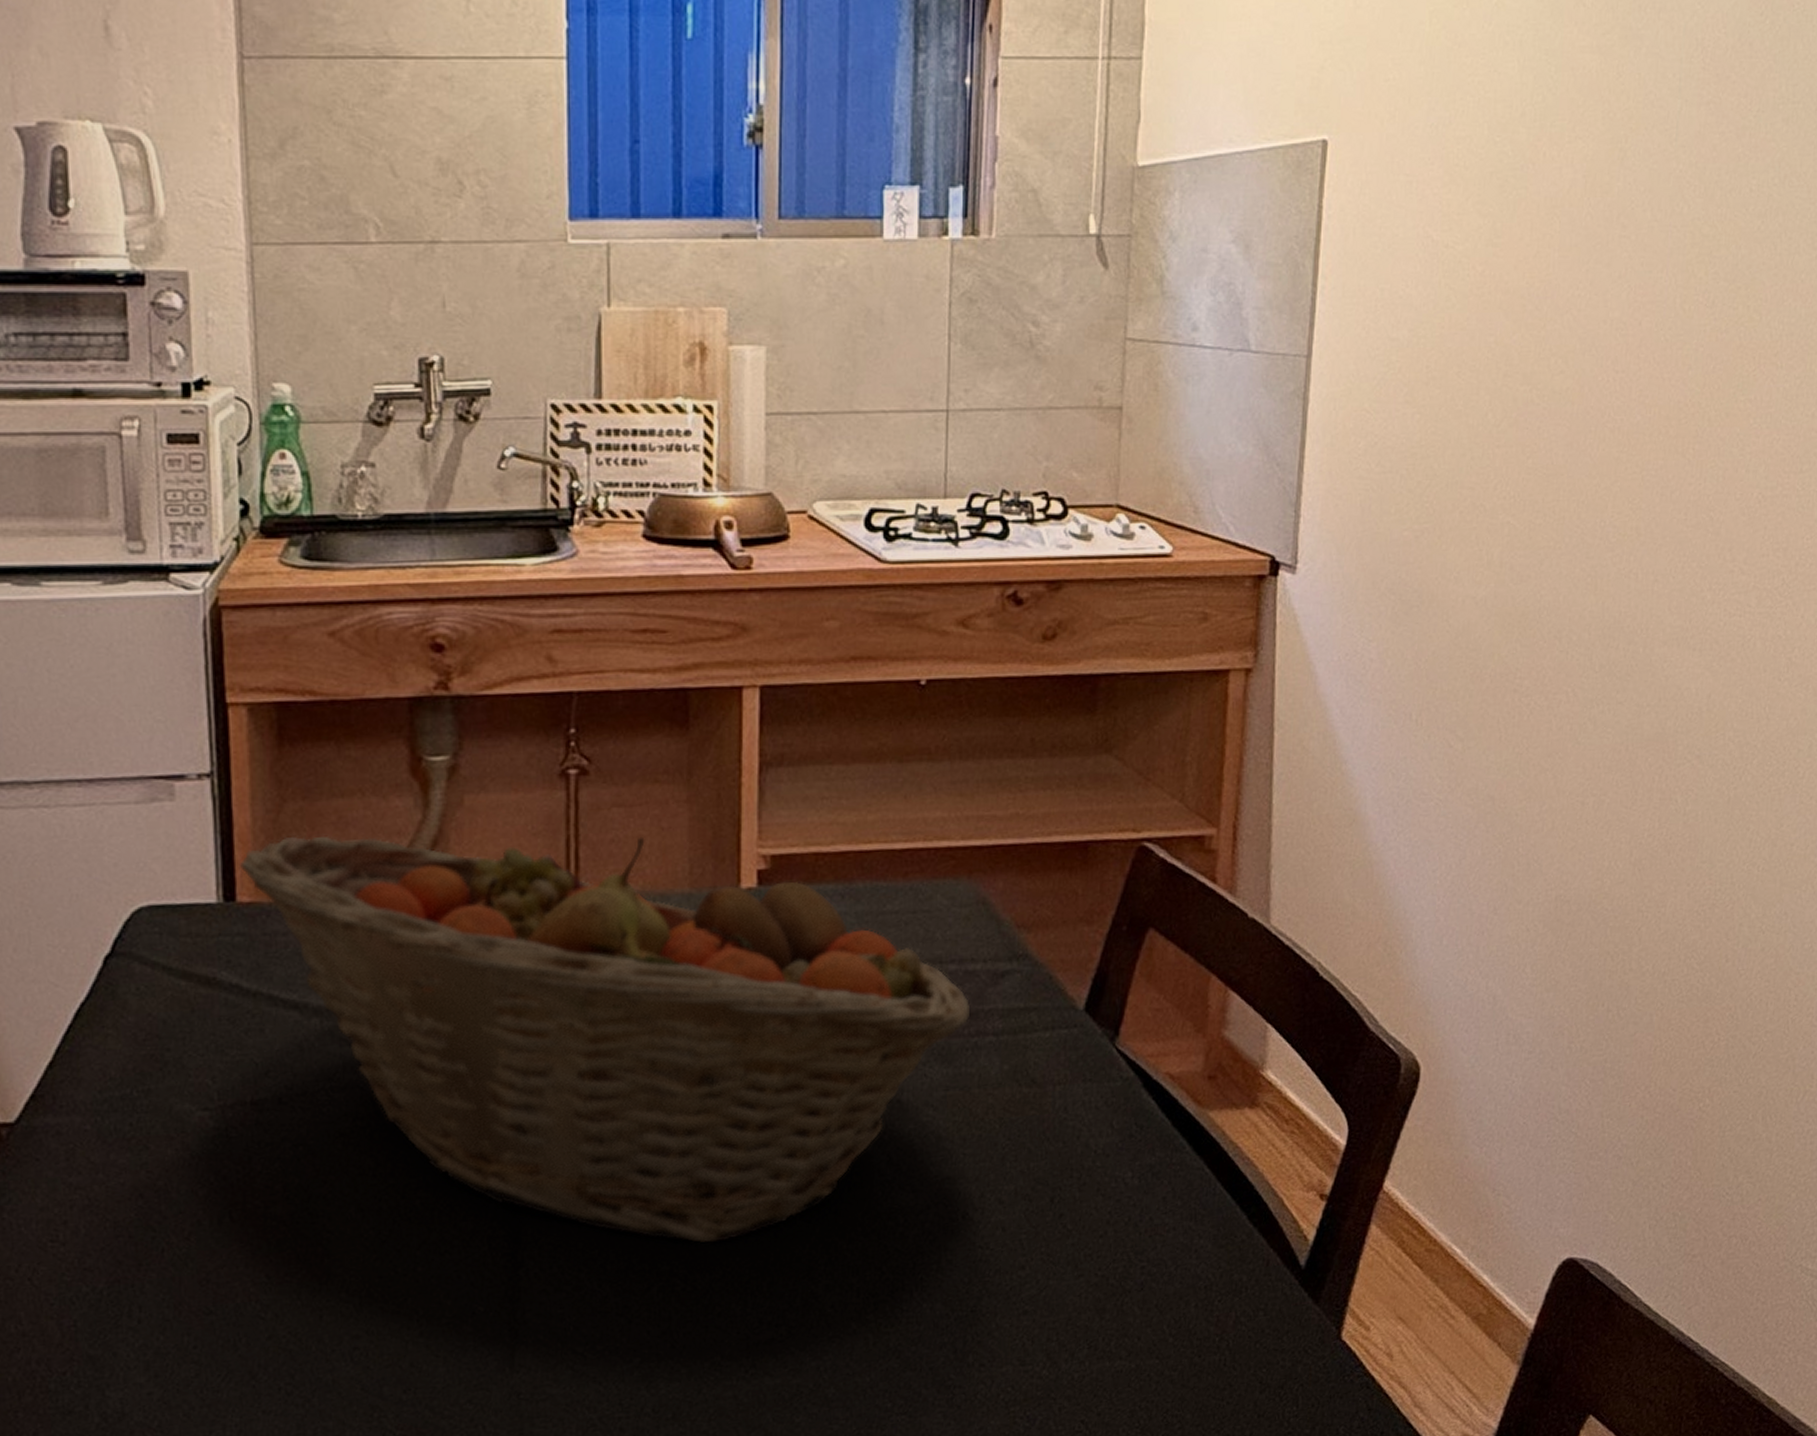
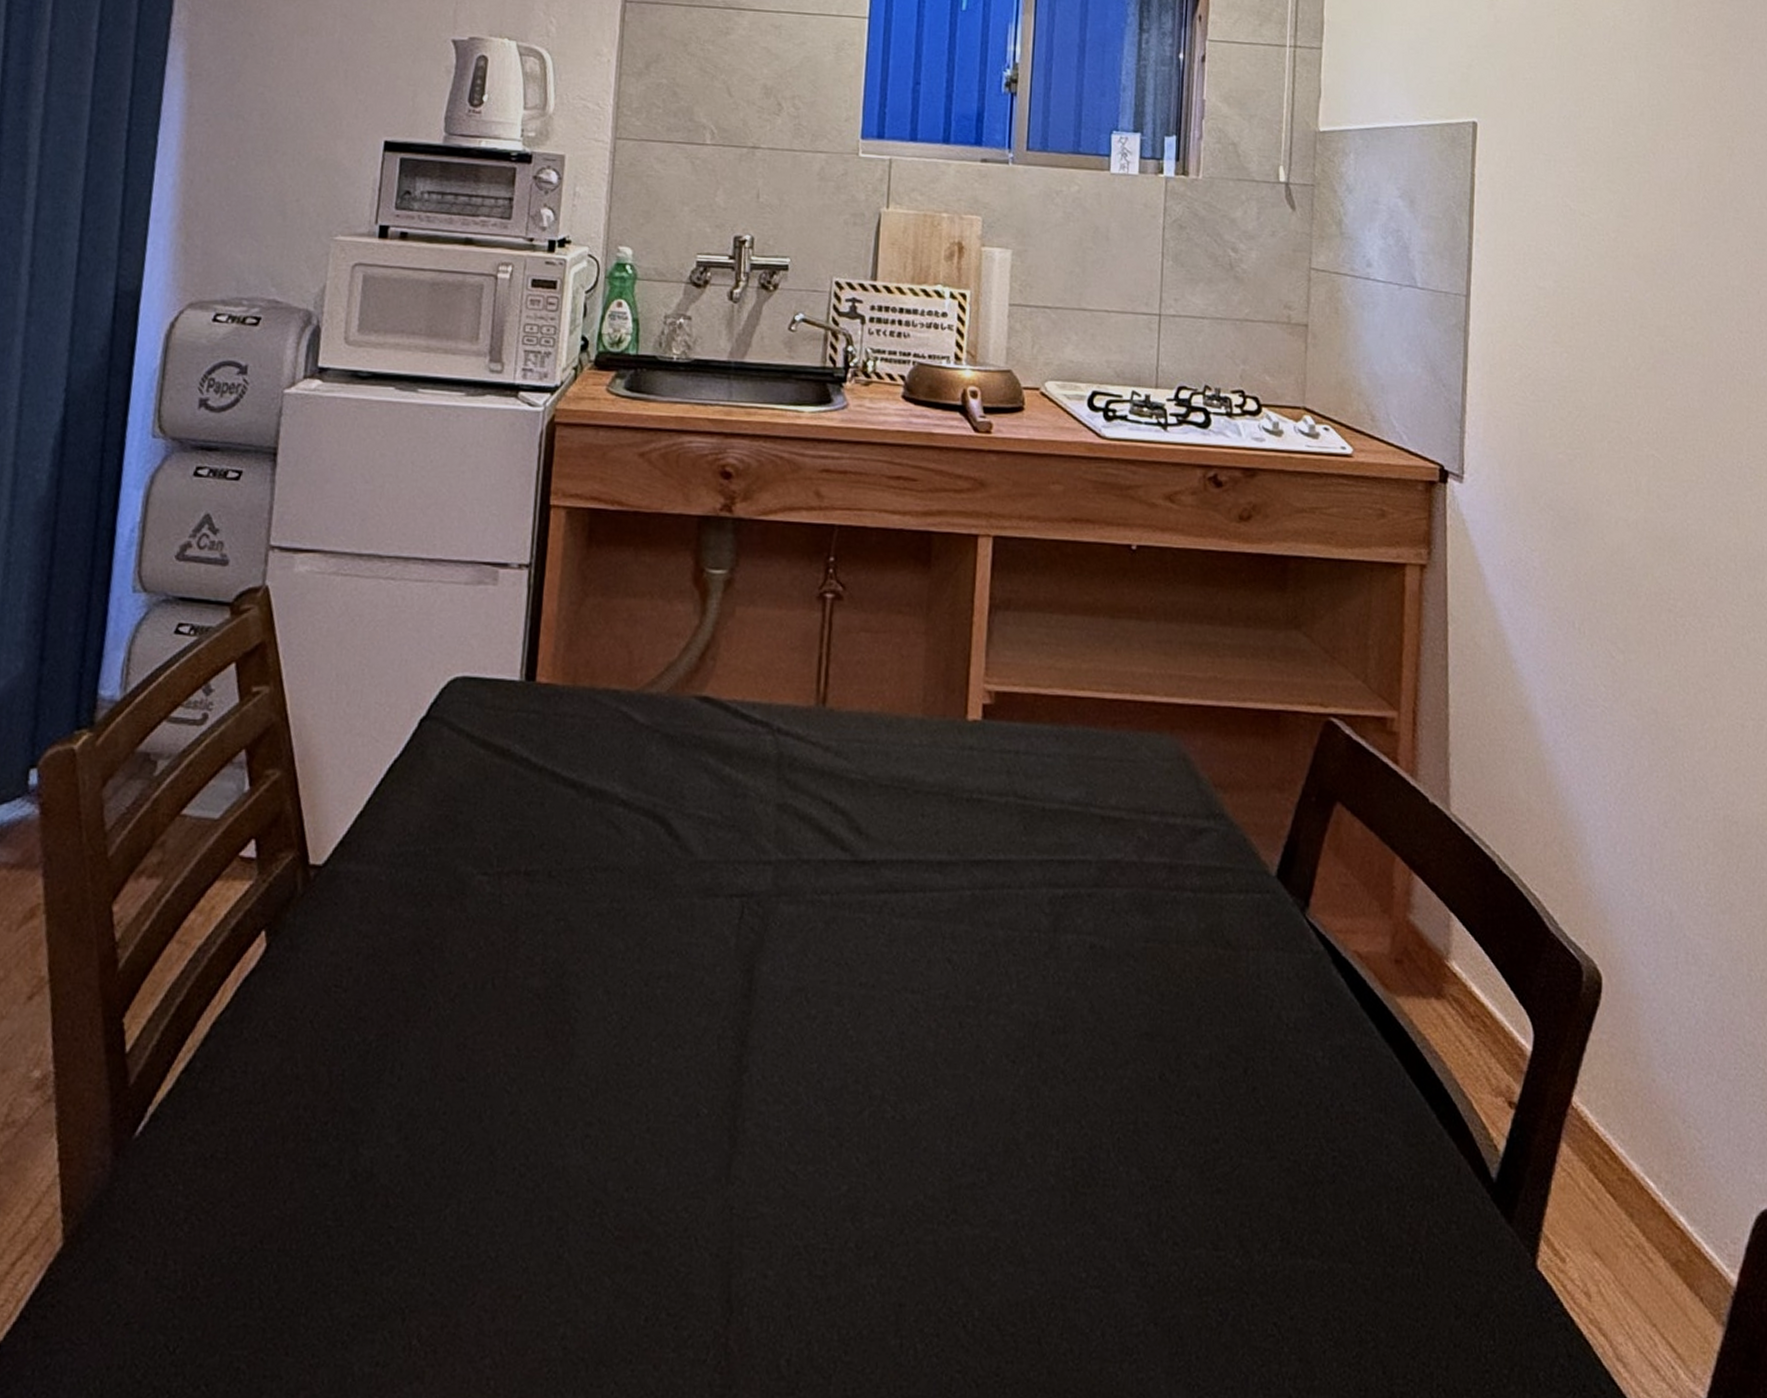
fruit basket: present [238,835,971,1244] -> none [542,627,1171,1072]

